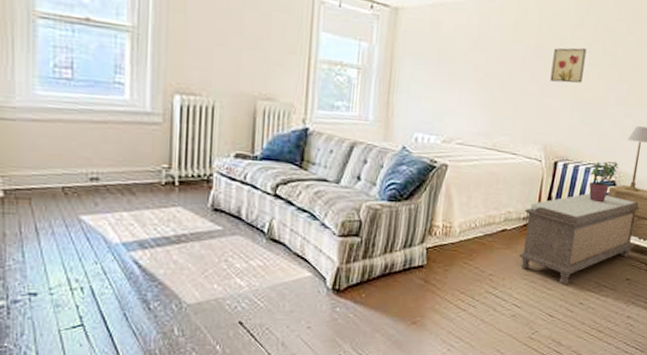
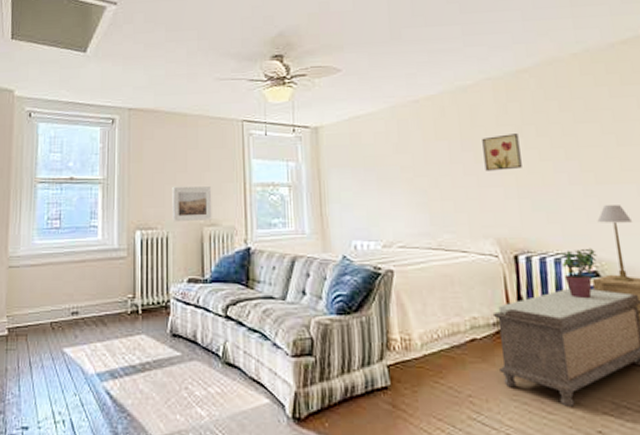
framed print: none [220,49,271,94] -> present [172,185,212,223]

